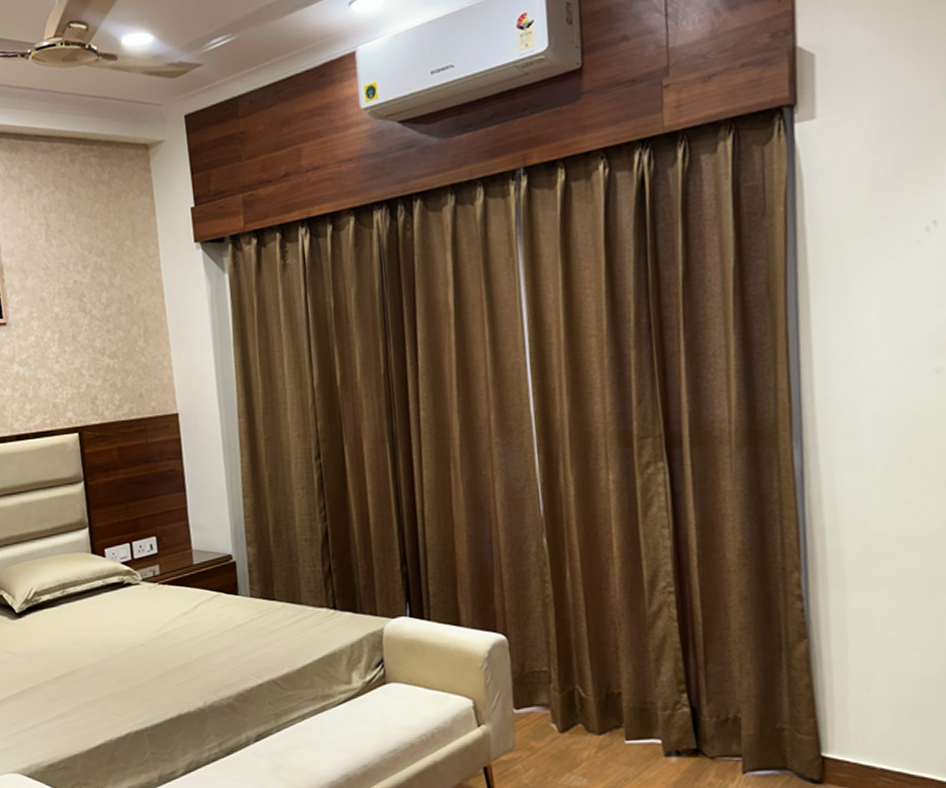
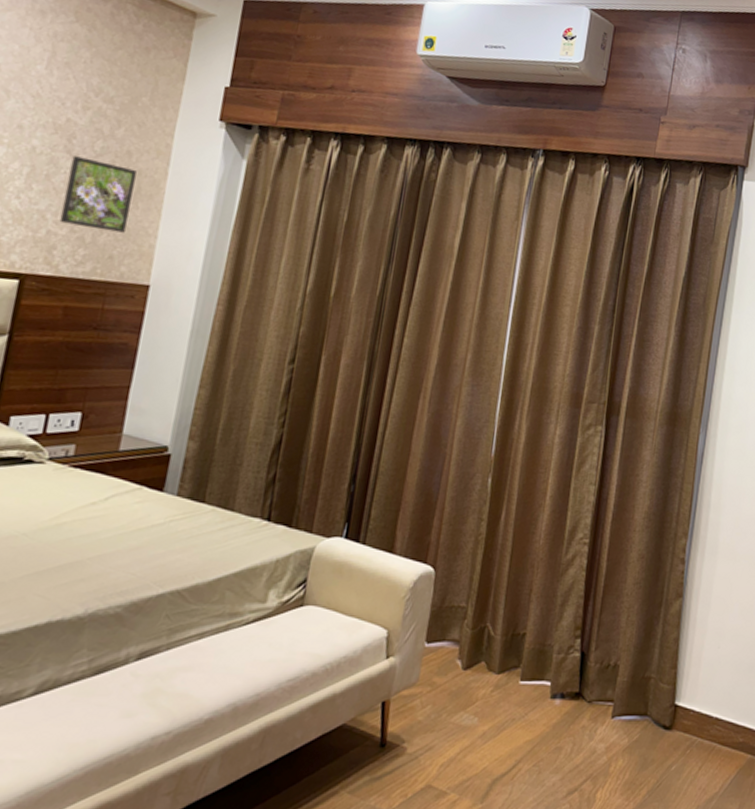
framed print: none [87,310,146,375] -> present [59,156,137,233]

